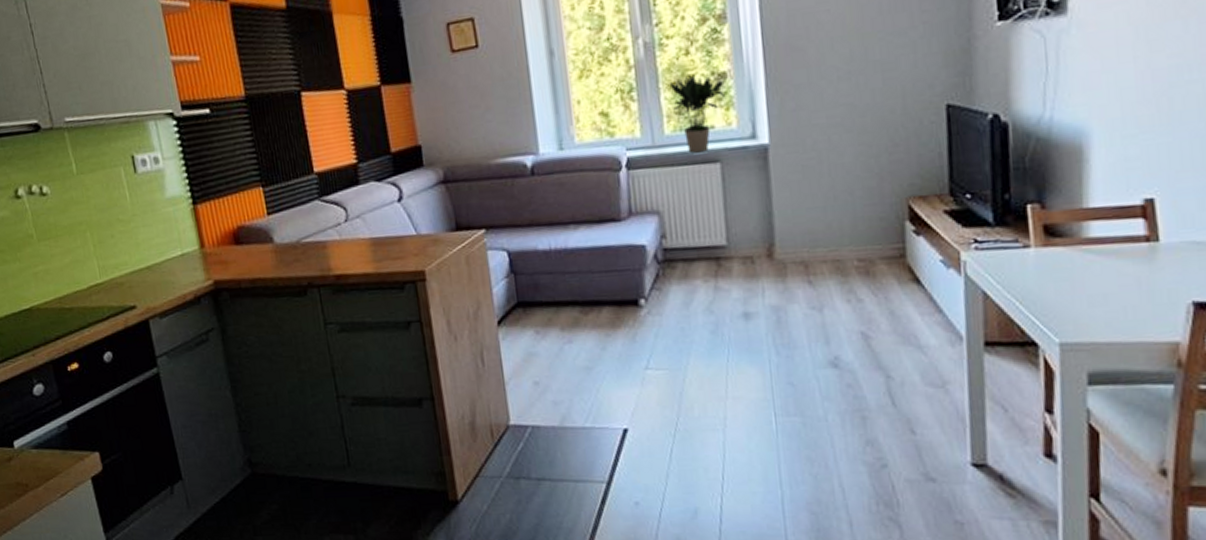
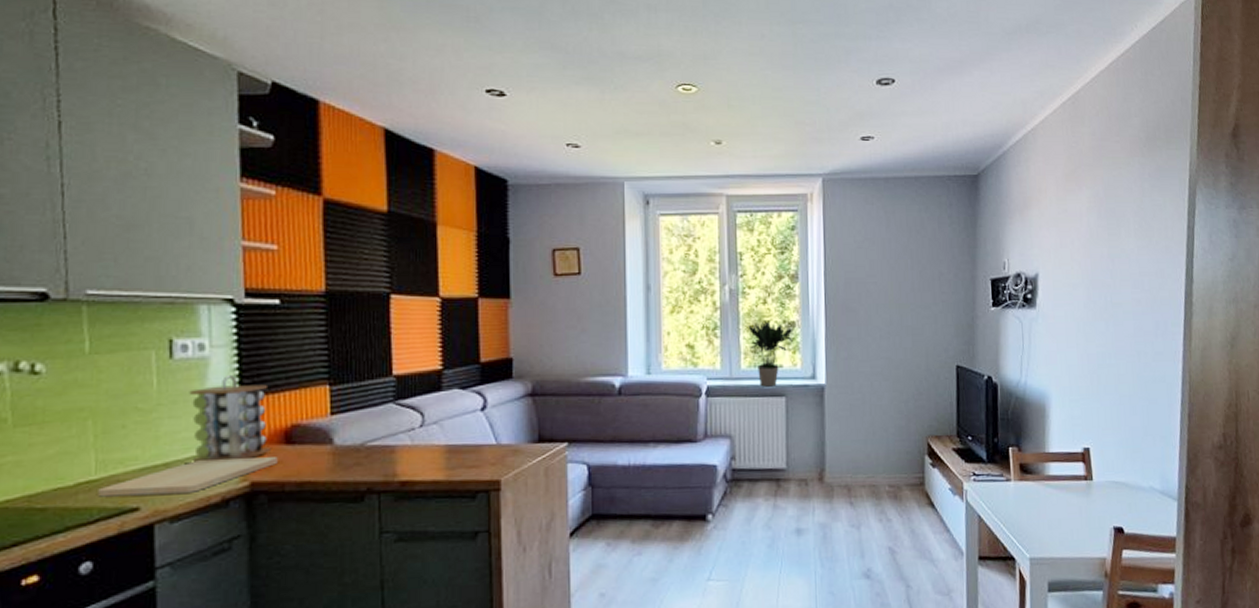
cutting board: none [104,257,232,298] -> present [98,457,278,497]
spice rack: none [154,184,225,265] -> present [189,376,271,462]

